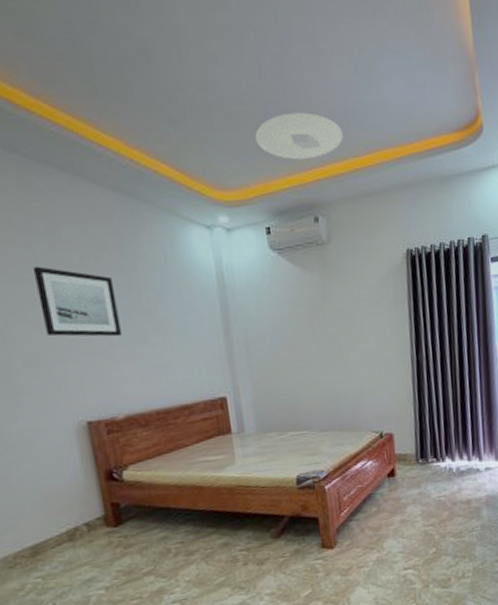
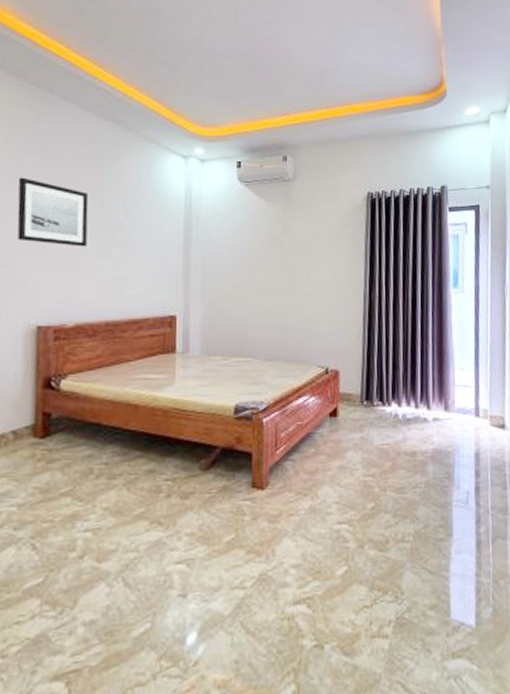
ceiling light: present [255,112,343,160] -> none [238,67,317,107]

